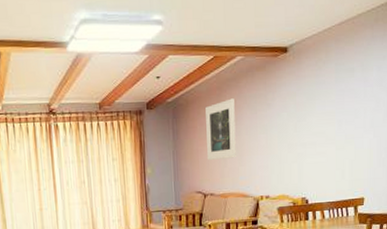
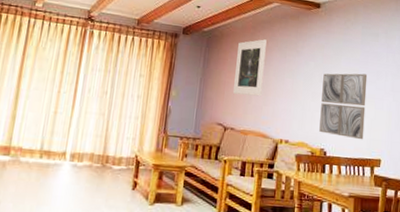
wall art: none [298,114,345,183] -> present [319,73,368,140]

